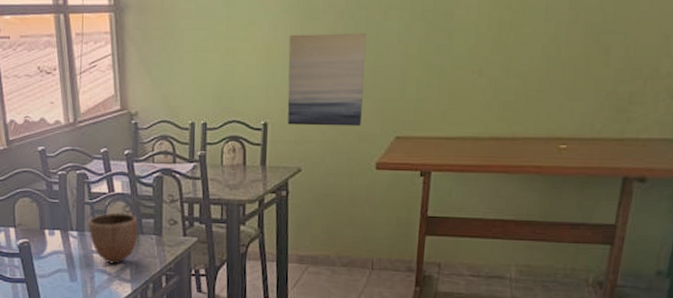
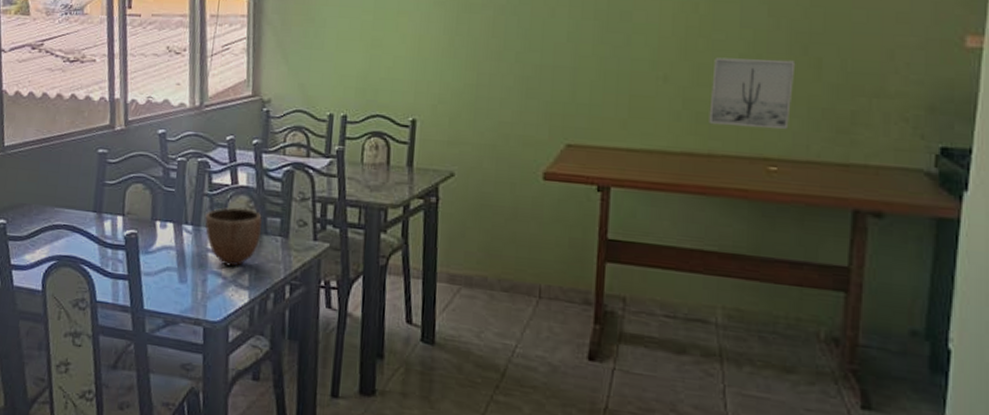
wall art: present [287,33,366,126] -> none [439,27,531,130]
wall art: none [514,49,589,112] -> present [709,57,796,130]

